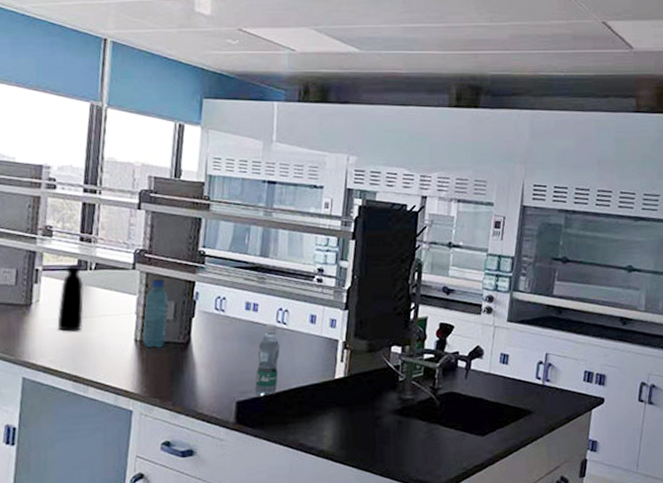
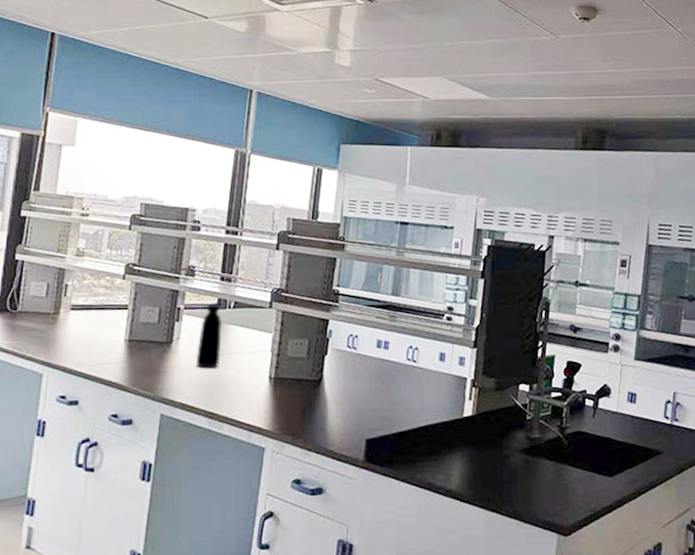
water bottle: present [143,279,169,348] -> none [277,317,303,385]
bottle: present [255,324,281,397] -> none [384,361,410,435]

